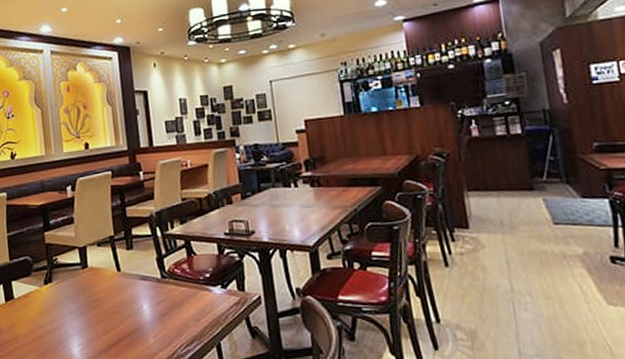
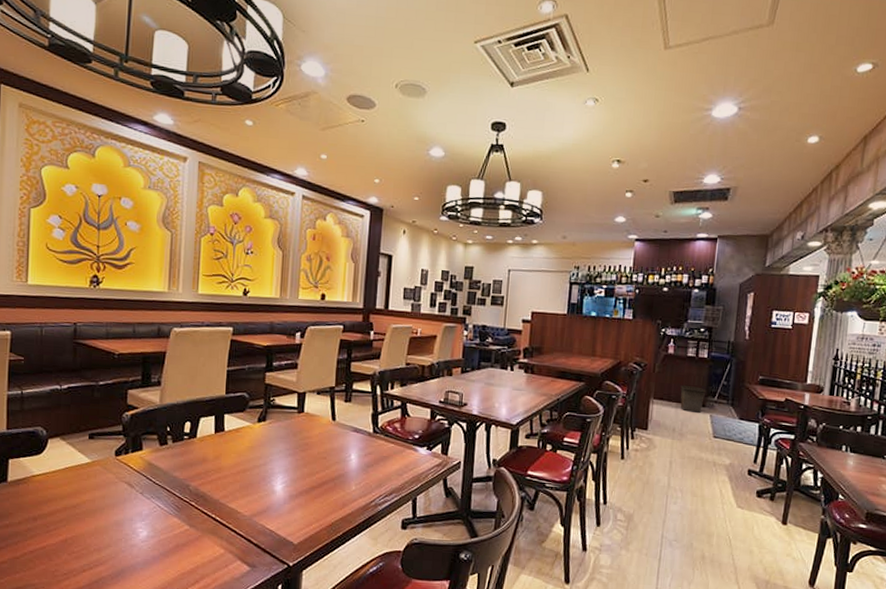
waste bin: none [497,168,531,200] -> present [680,385,706,413]

